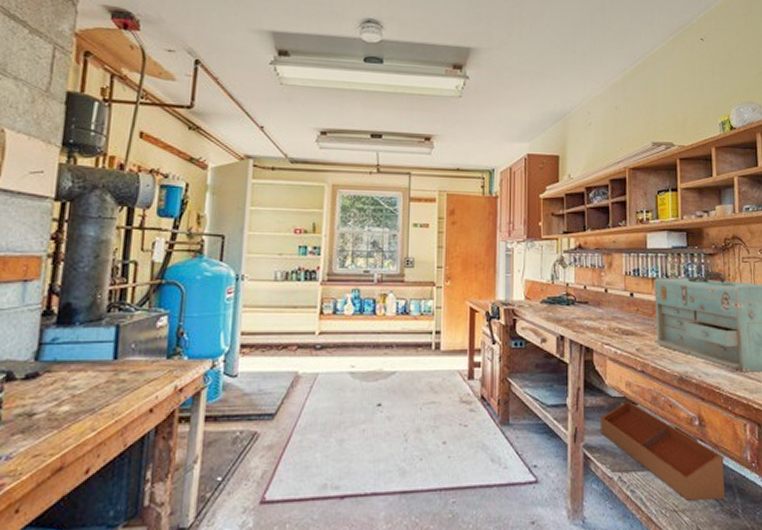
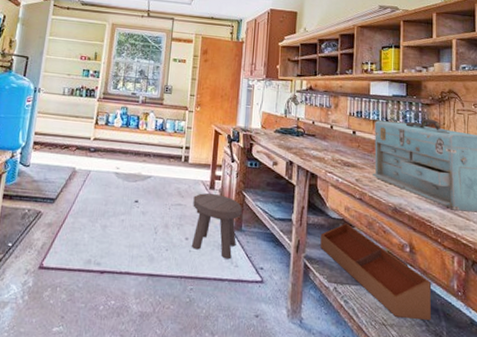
stool: none [449,384,508,461] -> present [191,193,242,260]

